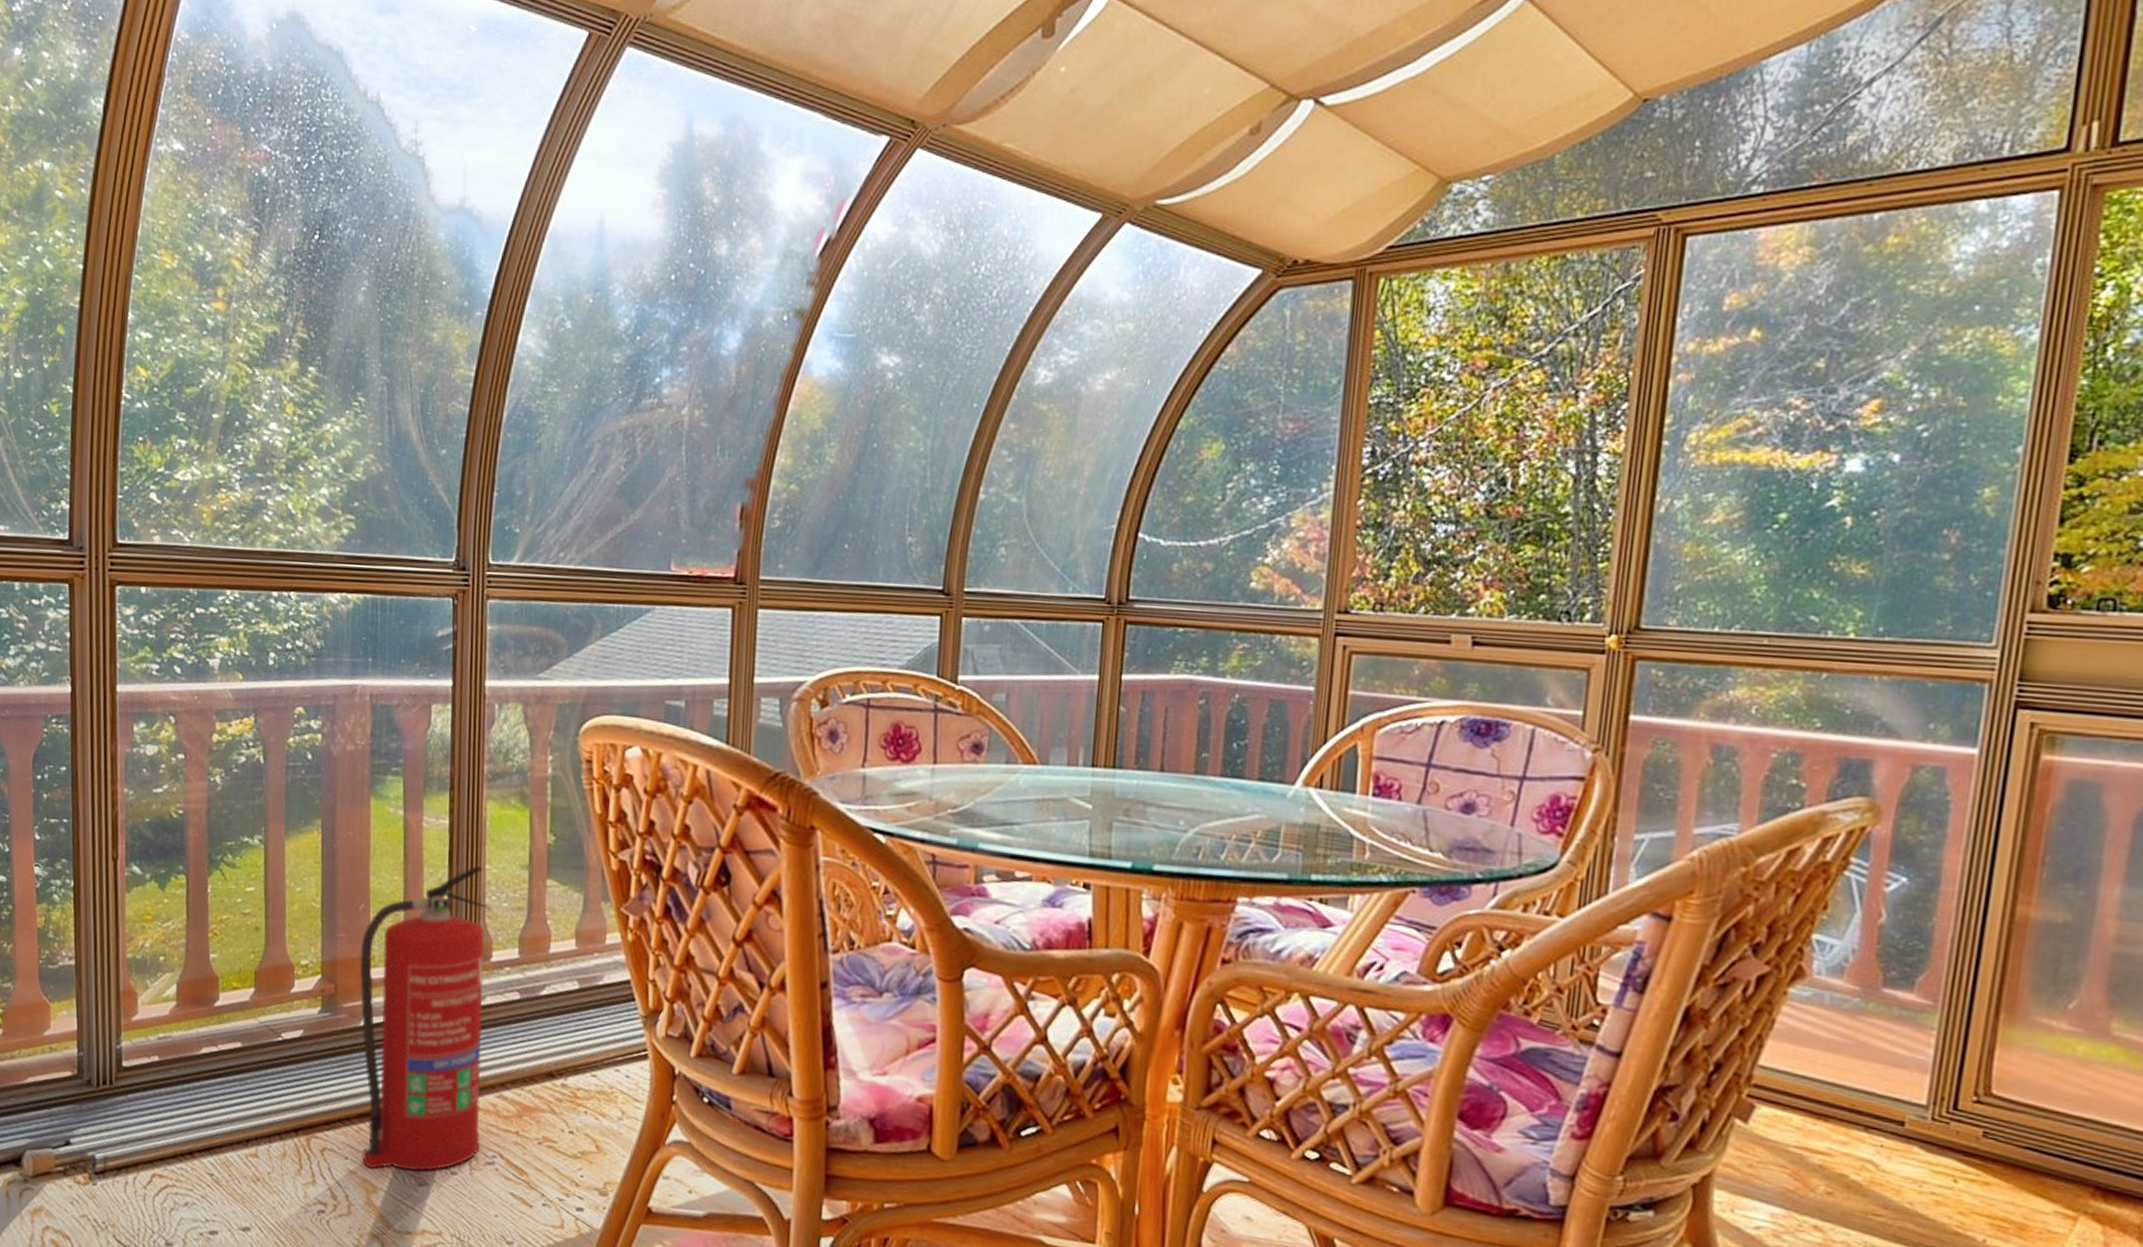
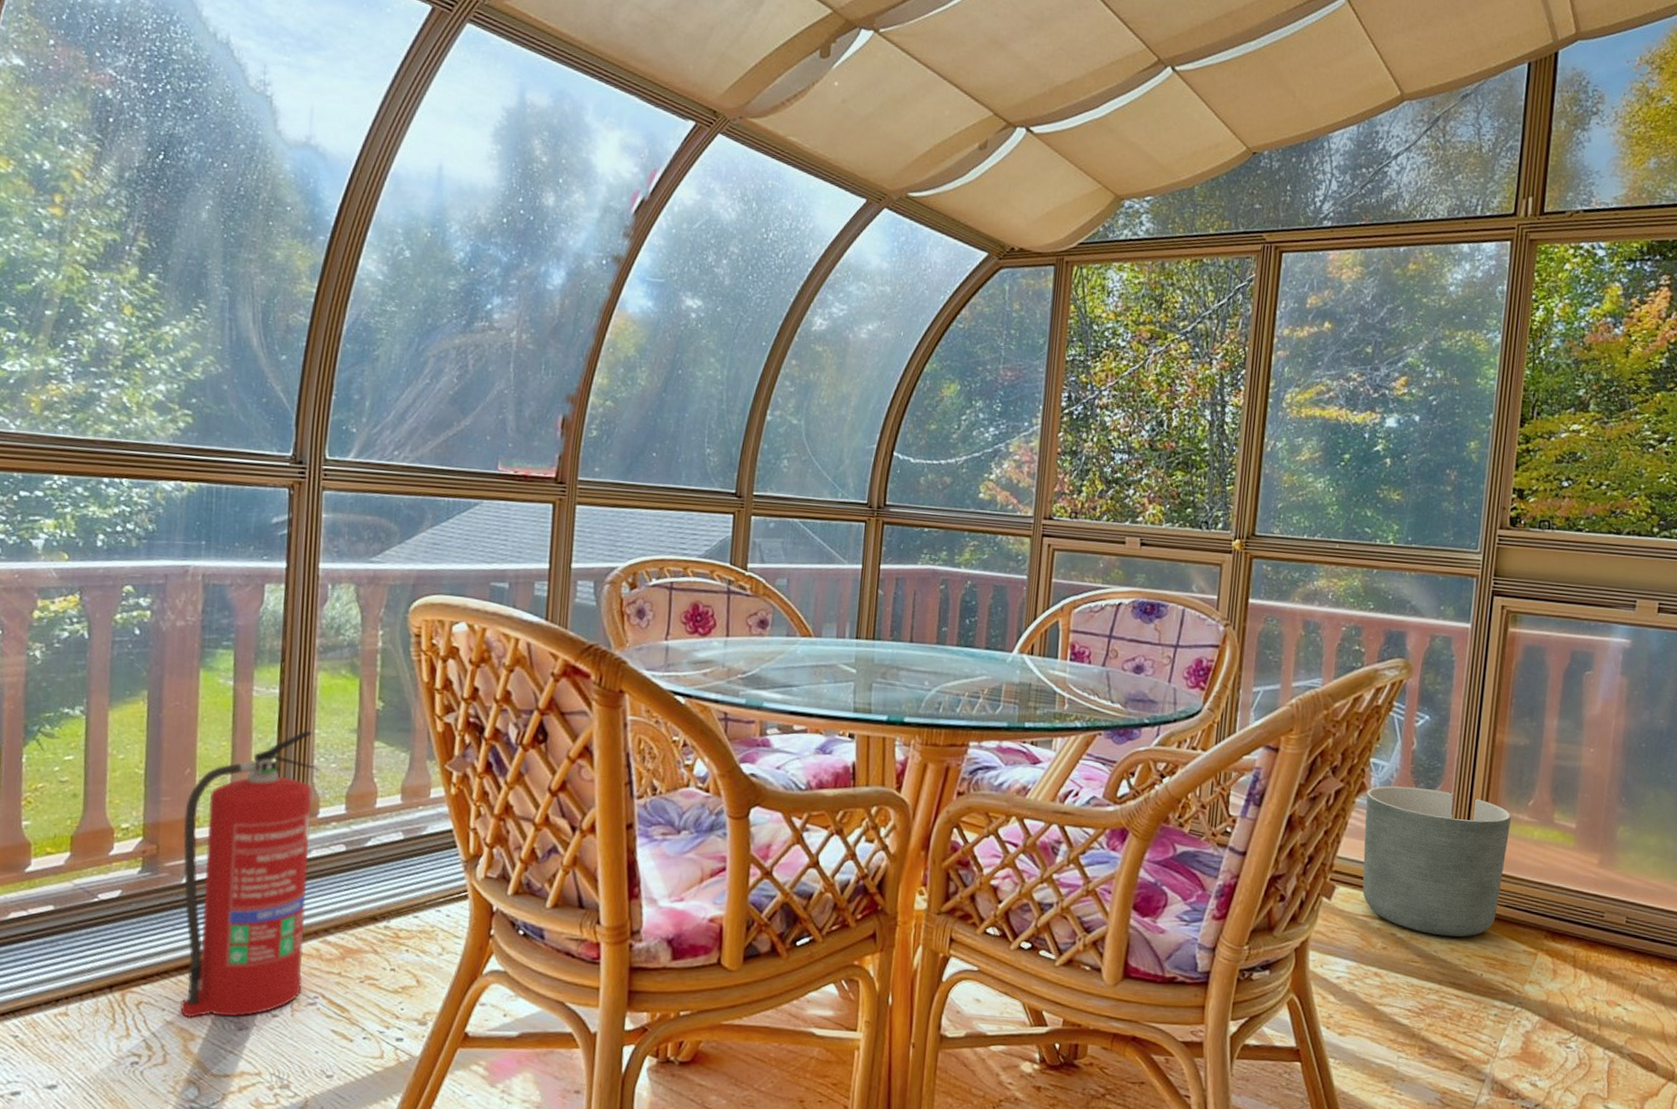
planter: none [1796,972,2039,1187] -> present [1362,785,1511,937]

